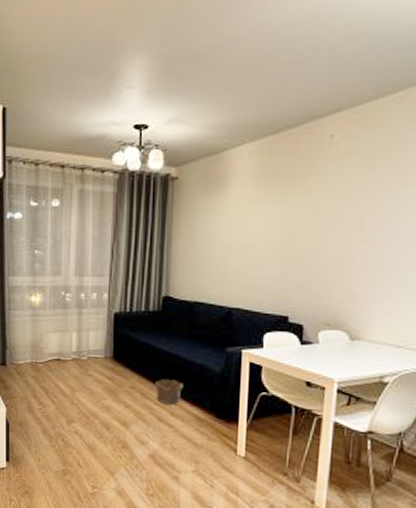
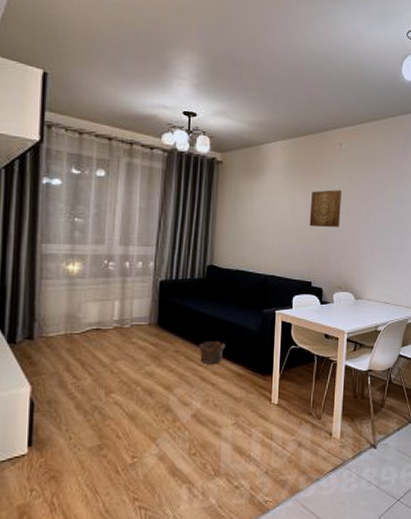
wall art: none [286,198,332,248] -> present [309,190,342,227]

